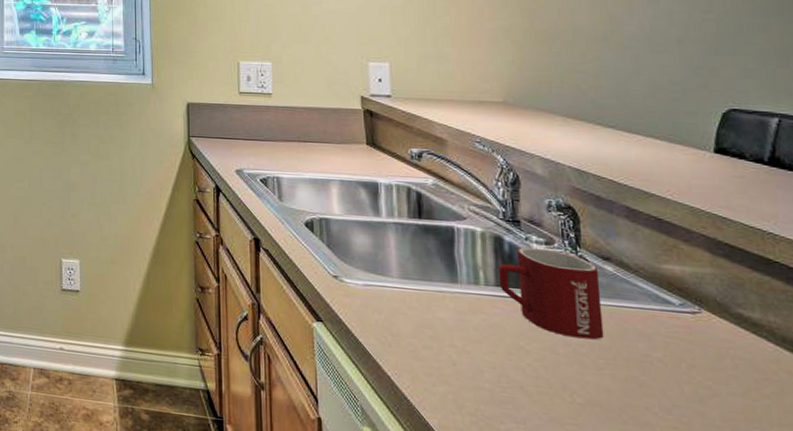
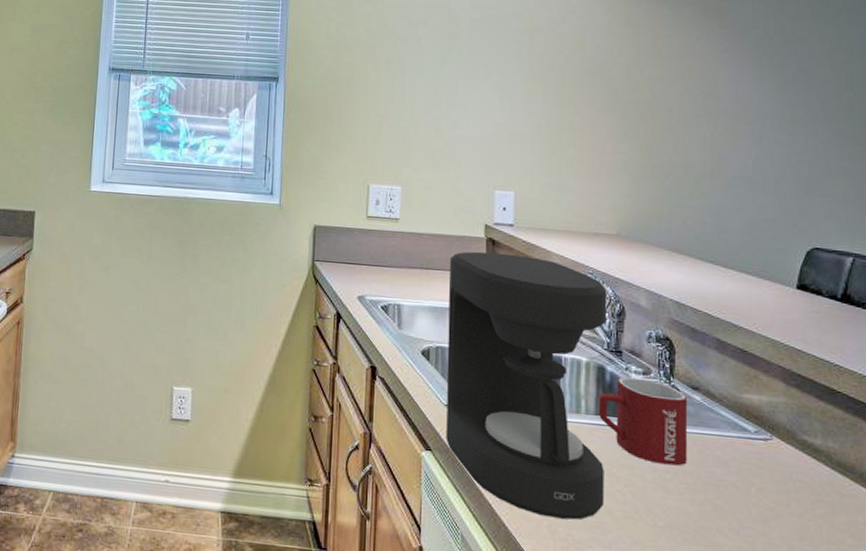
coffee maker: none [326,123,513,395] -> present [446,251,607,520]

